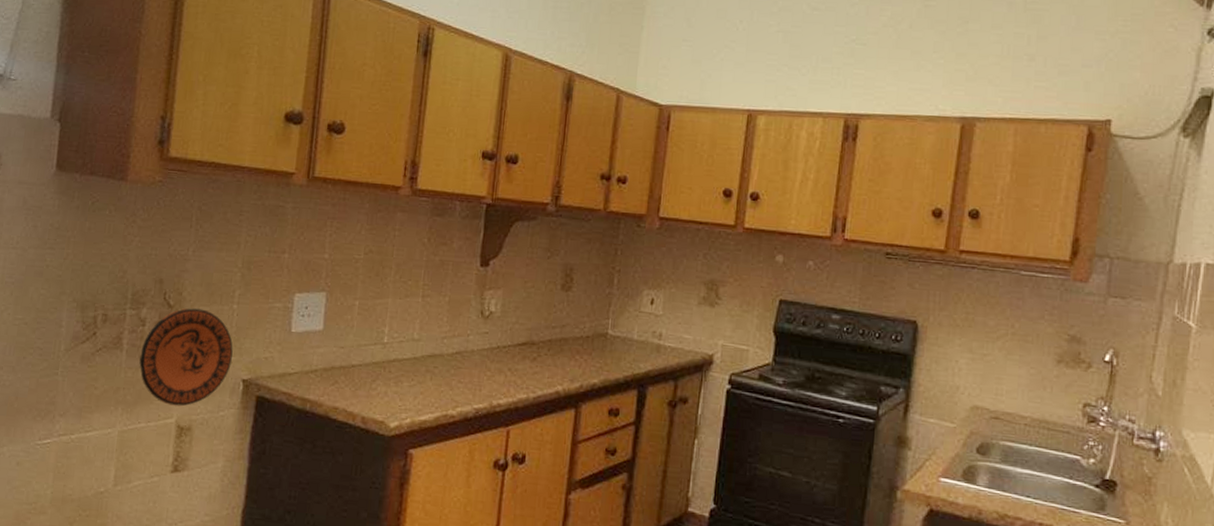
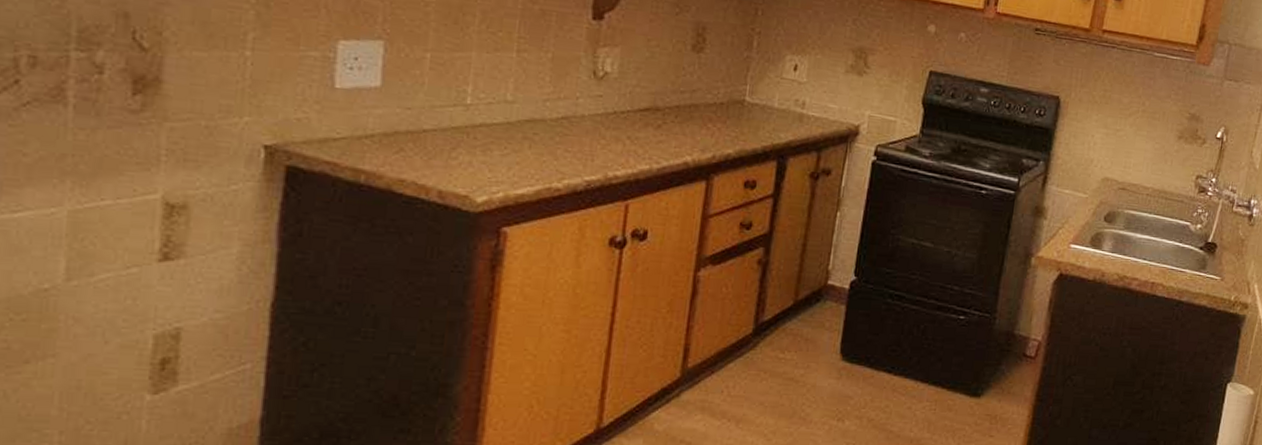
decorative plate: present [139,308,233,407] -> none [97,52,248,179]

